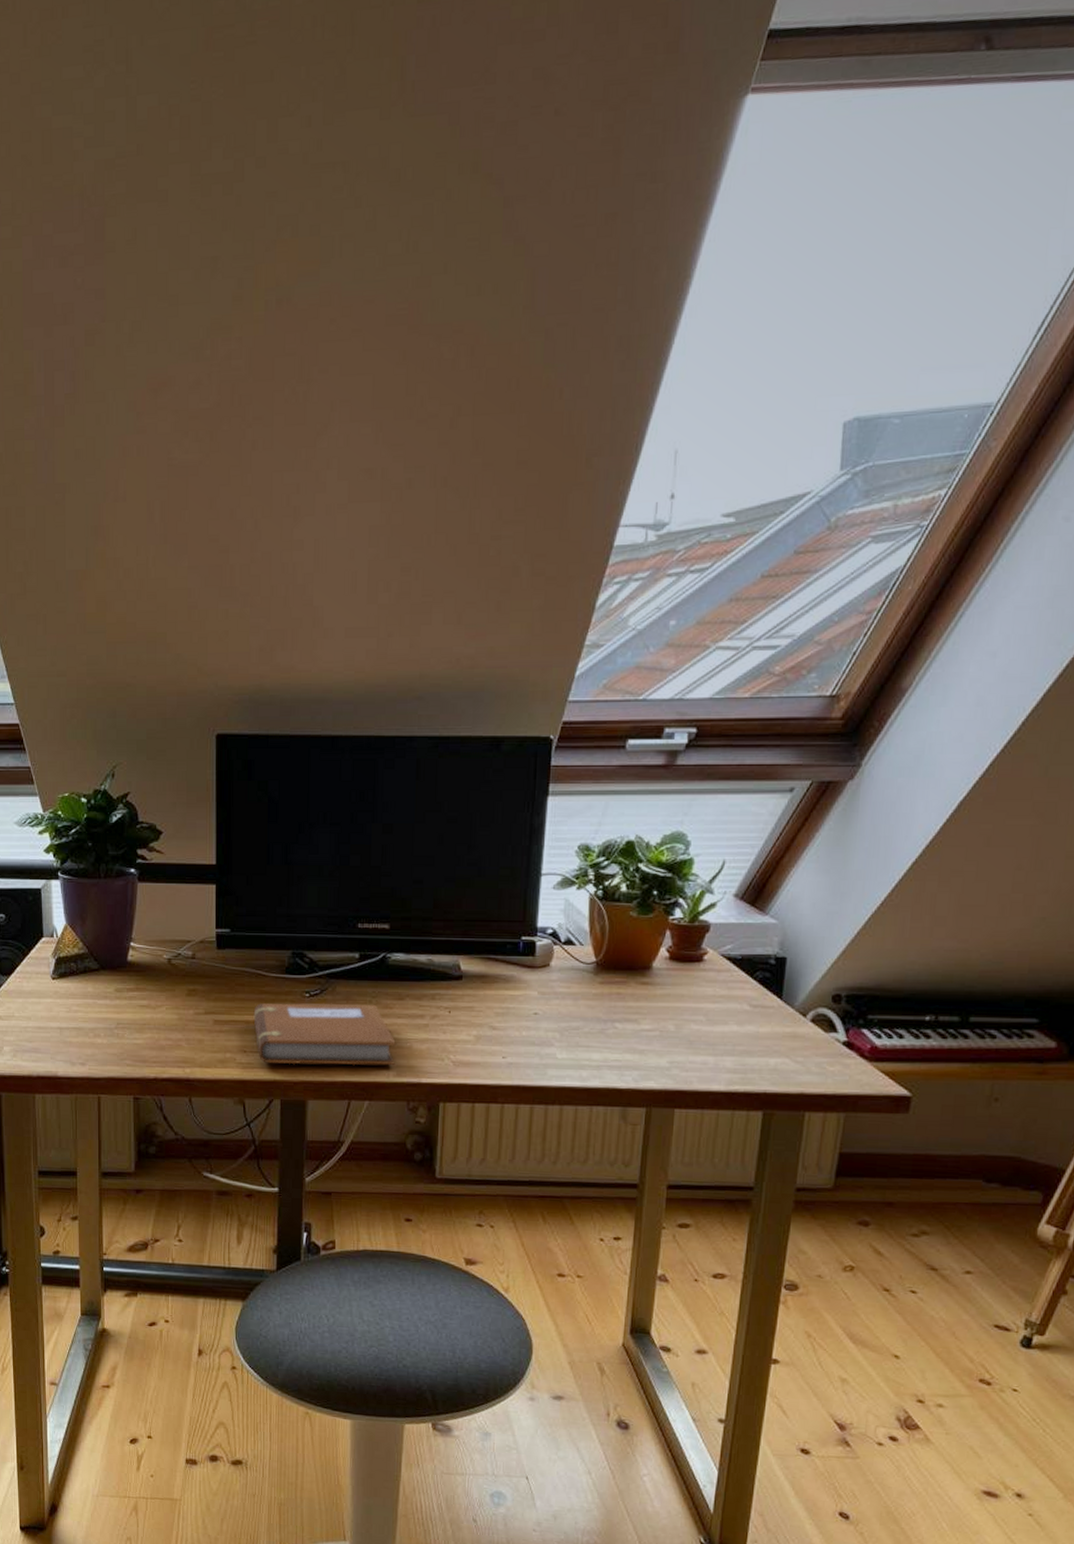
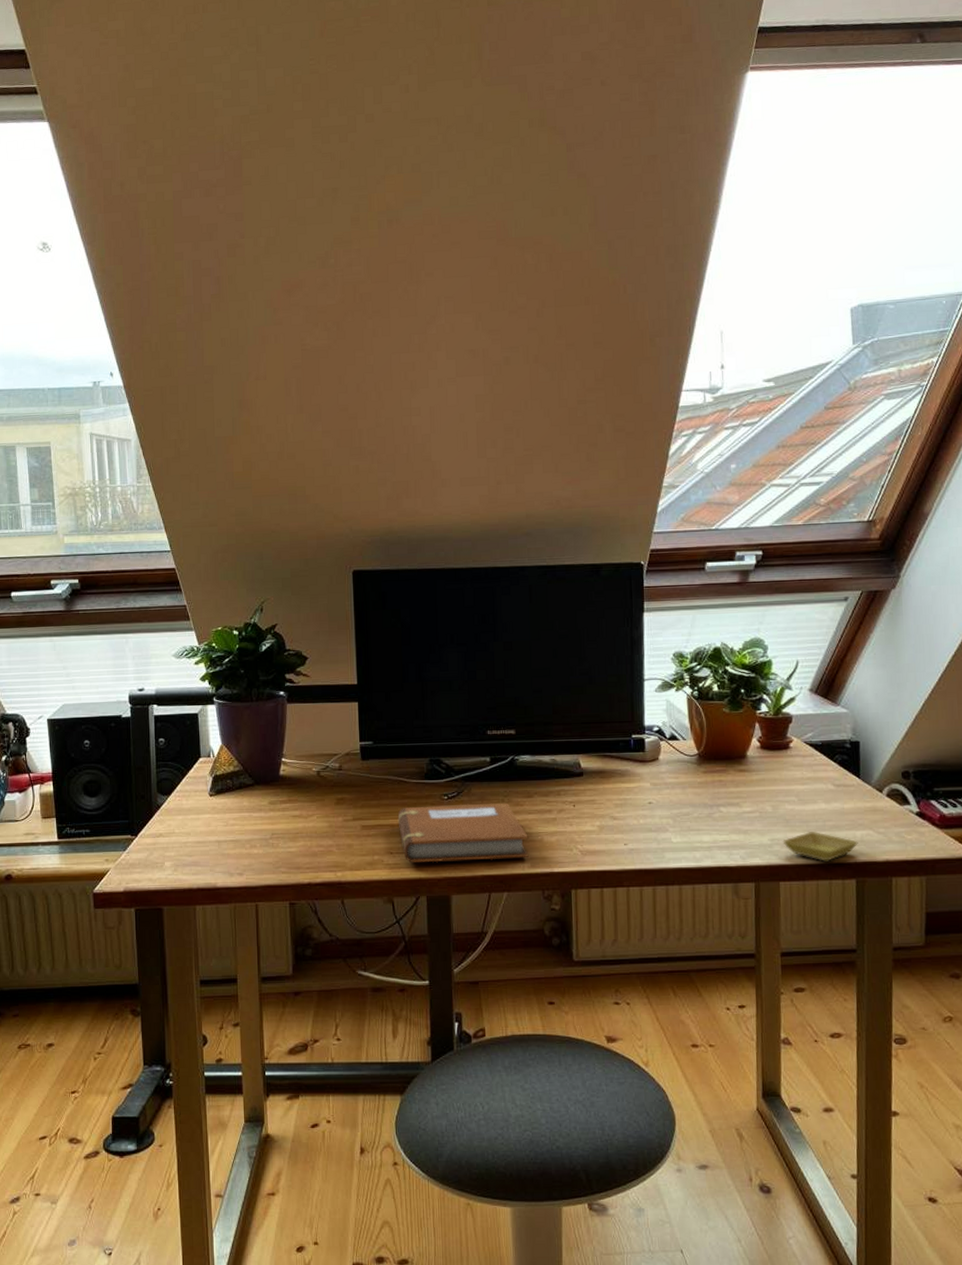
saucer: none [683,1056,771,1090] -> present [782,832,858,862]

